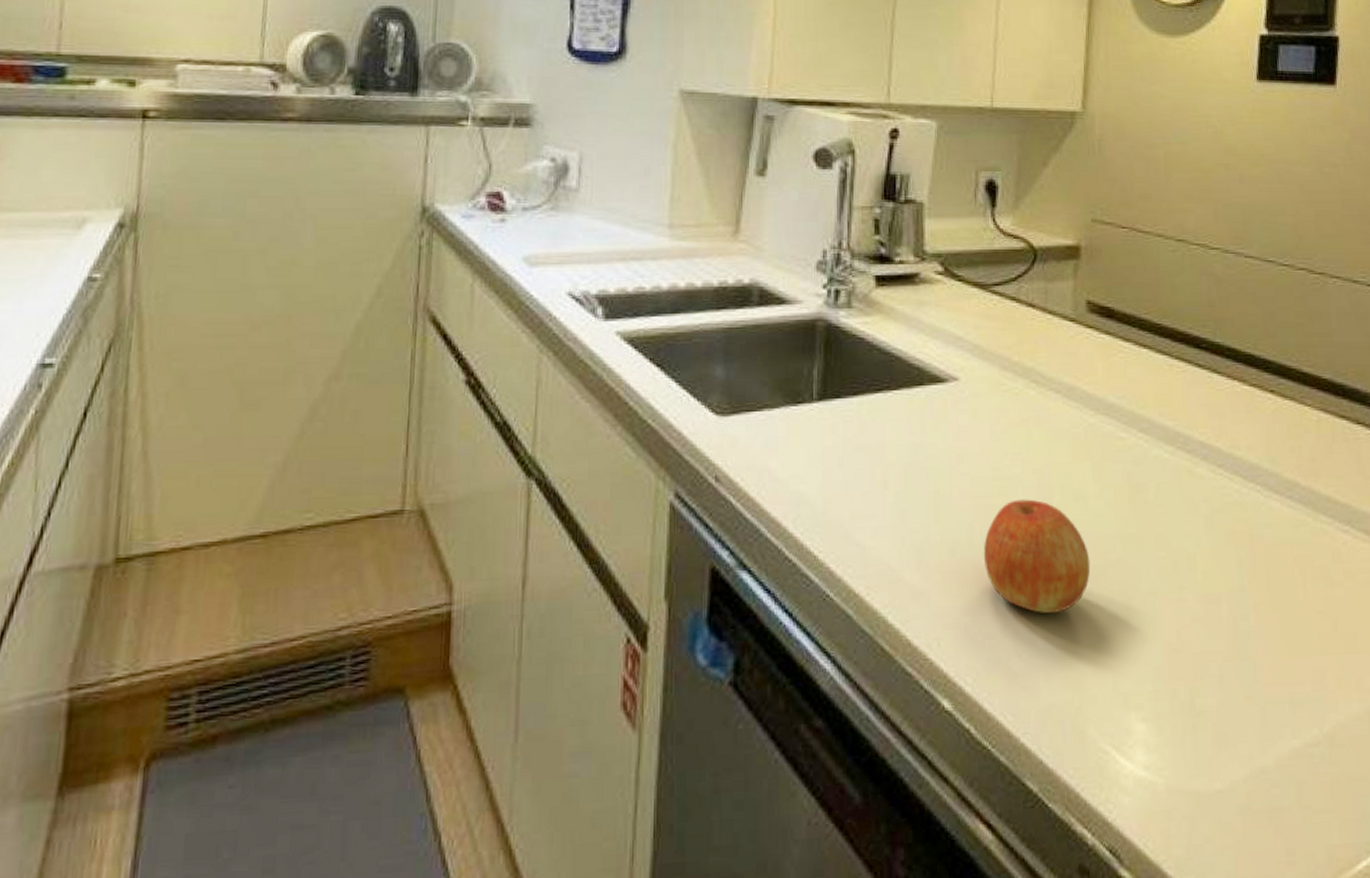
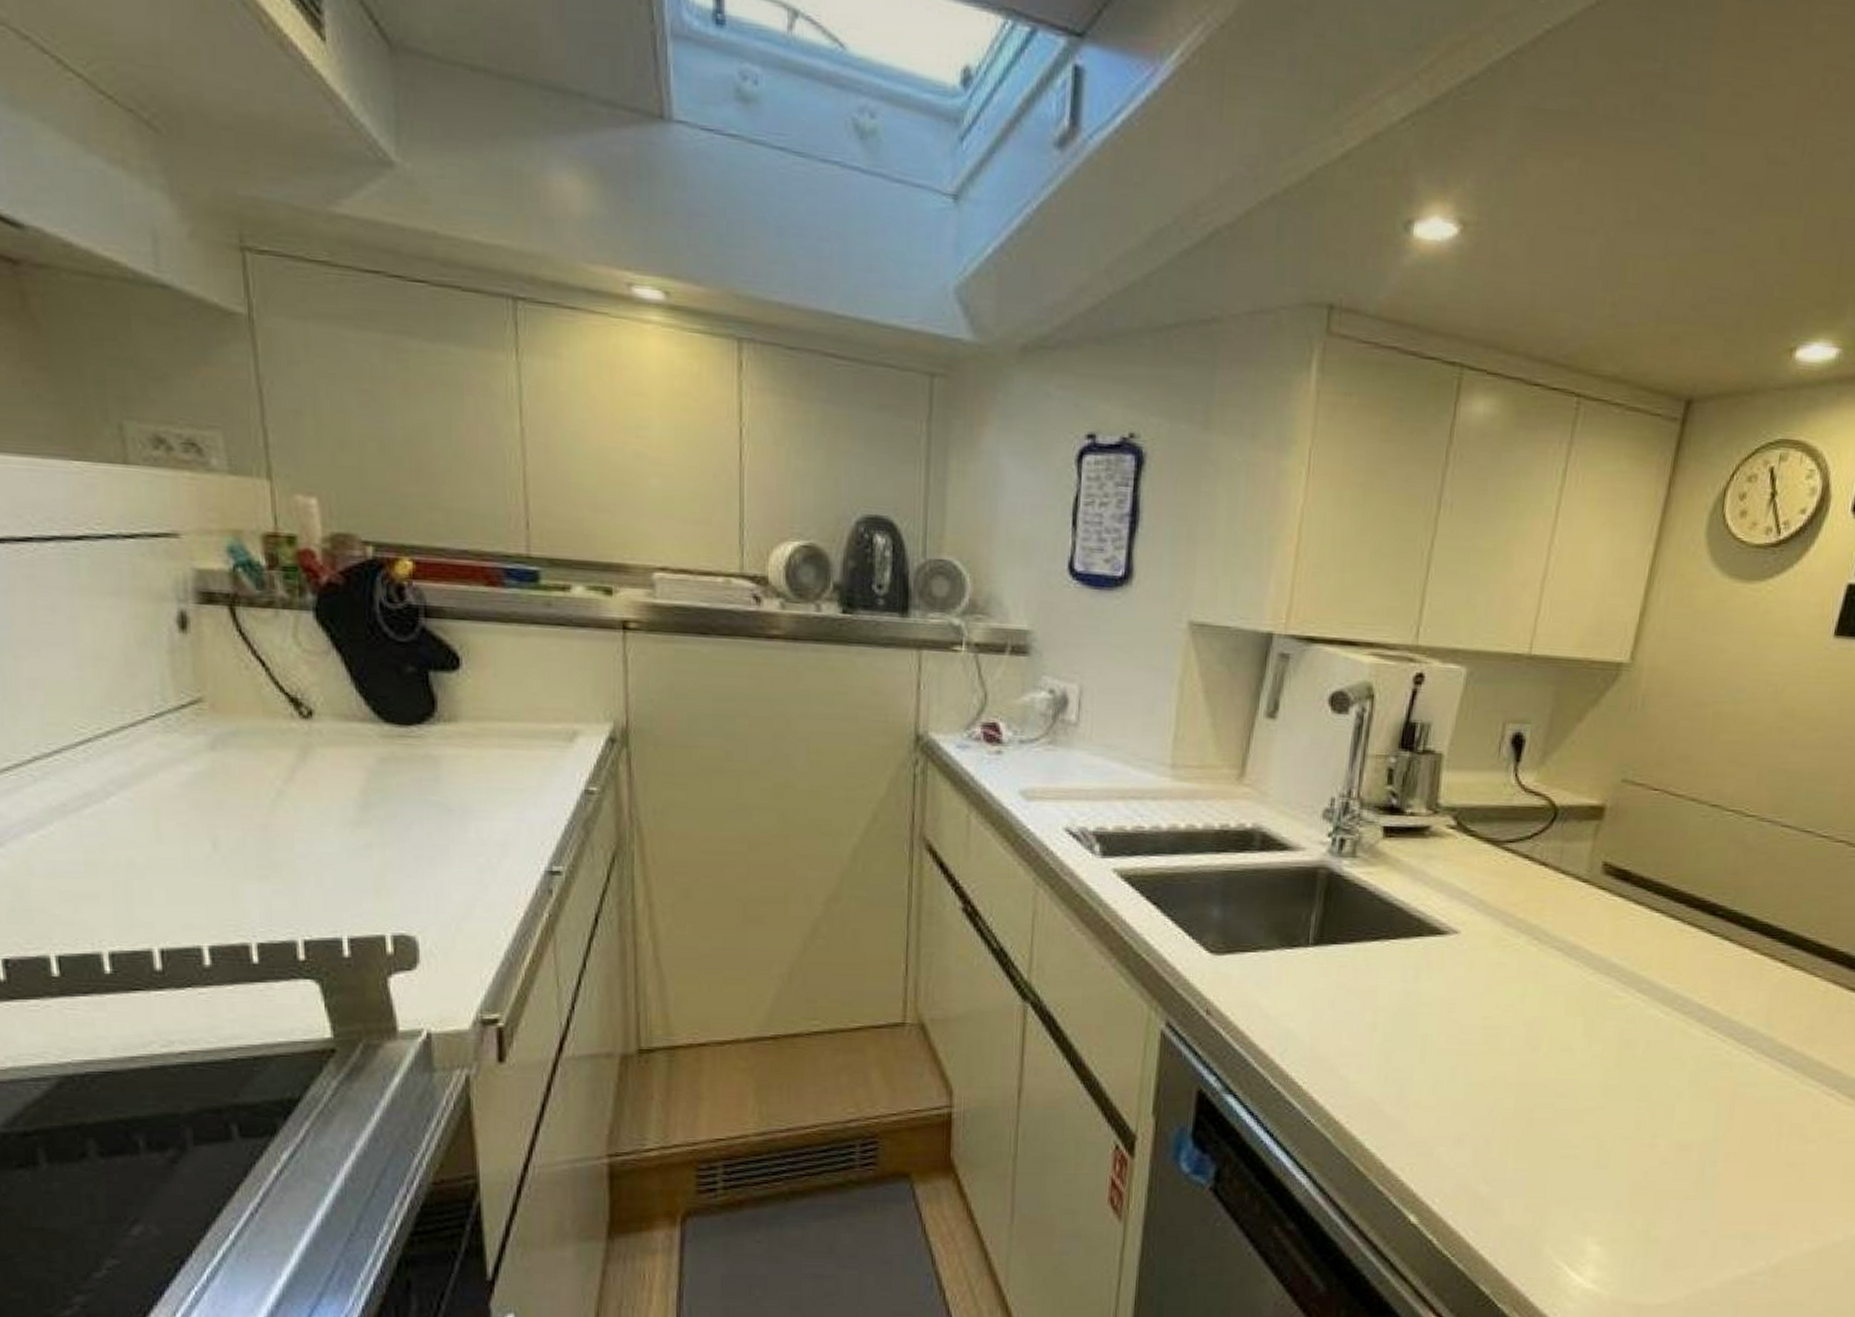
apple: present [983,499,1091,614] -> none [1463,1047,1569,1150]

